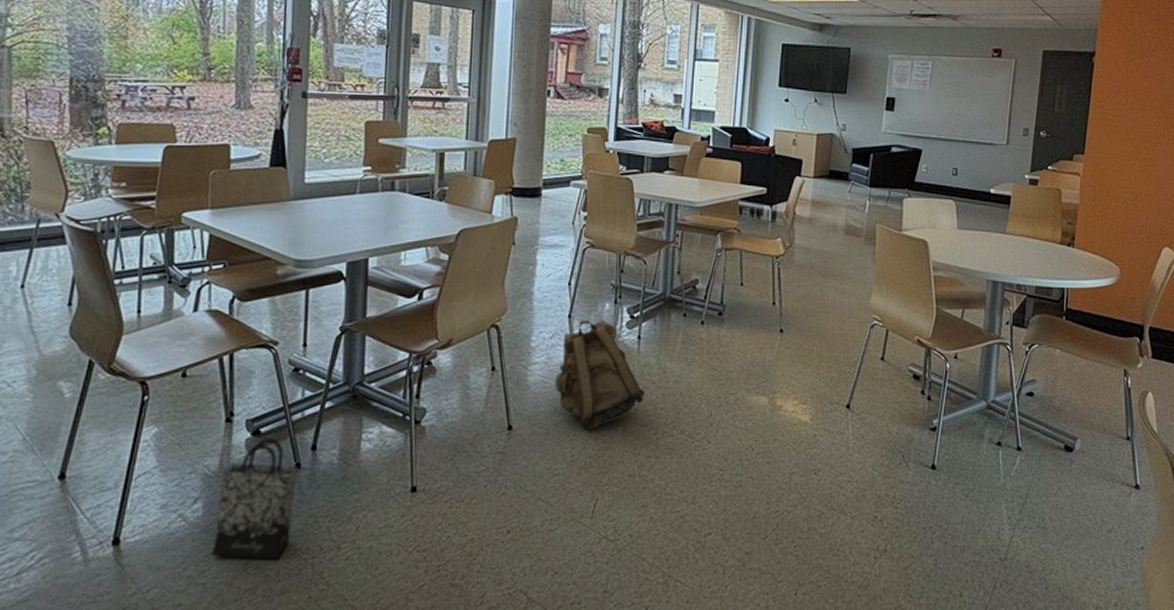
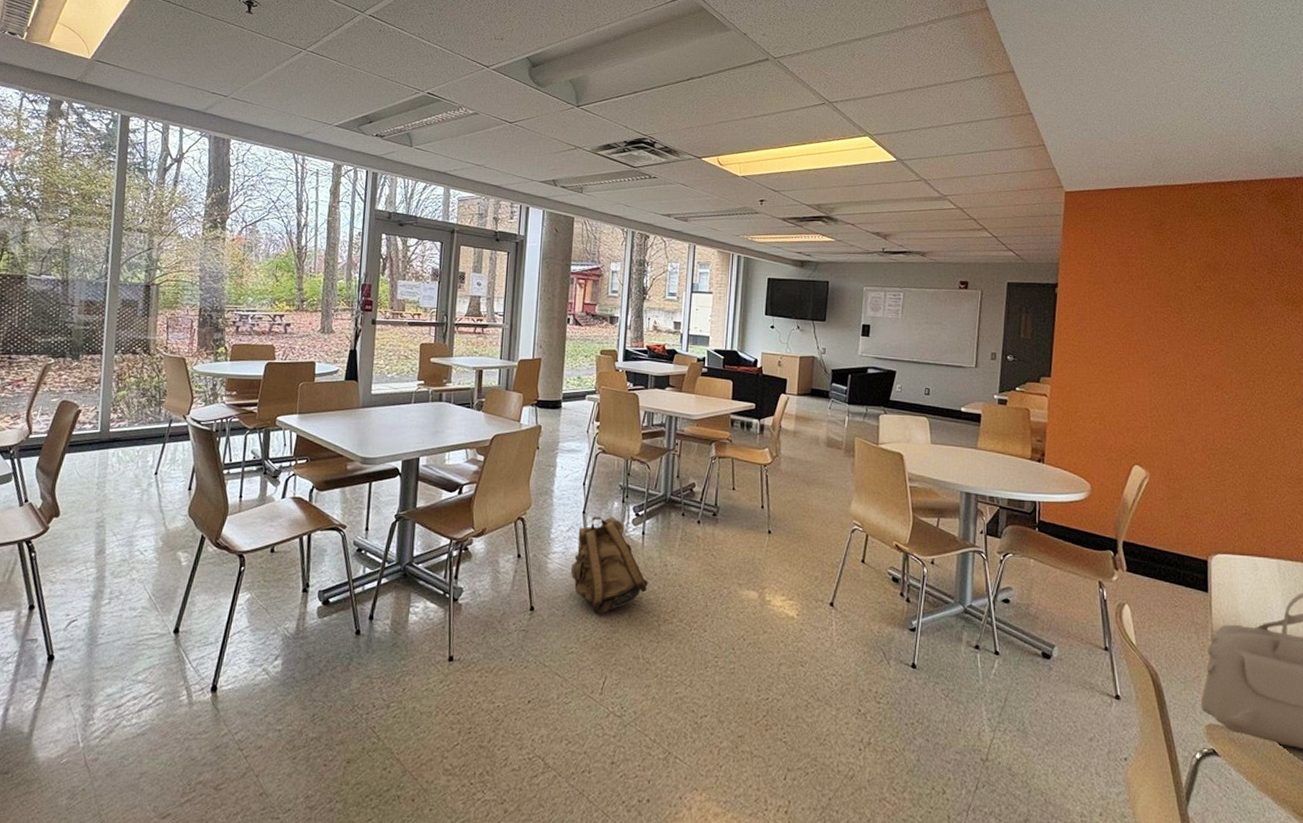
shopping bag: present [212,438,298,561] -> none [287,607,358,715]

